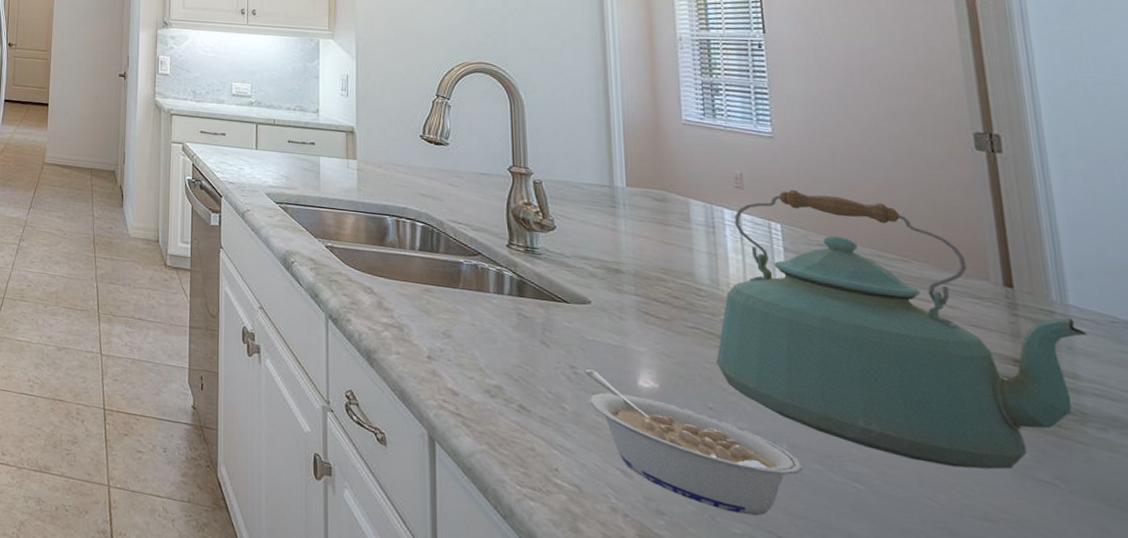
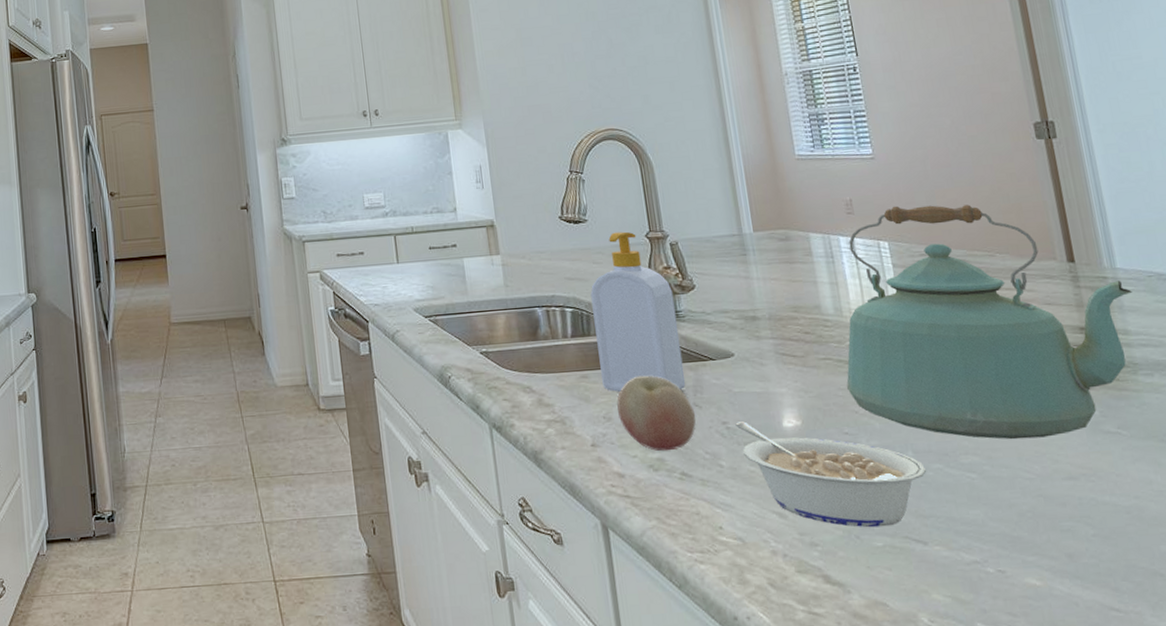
soap bottle: none [444,160,535,324] -> present [590,231,686,392]
fruit: none [459,301,542,381] -> present [617,375,696,452]

